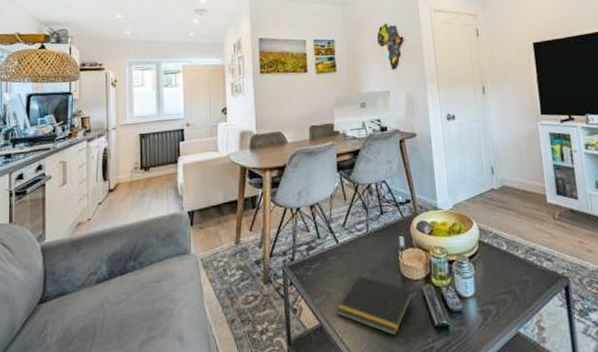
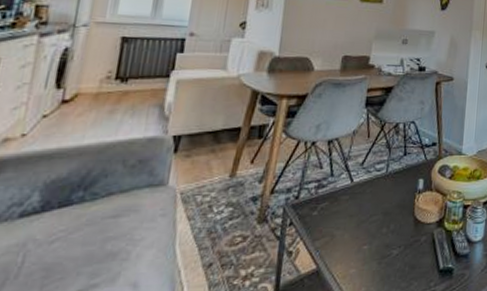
notepad: present [335,275,414,336] -> none [337,217,424,280]

